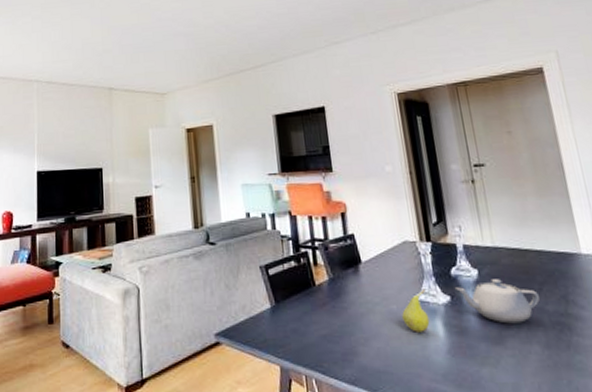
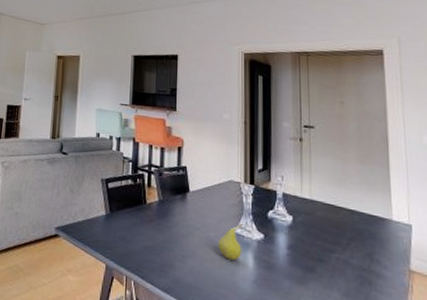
teapot: present [454,279,541,324] -> none [269,227,347,270]

